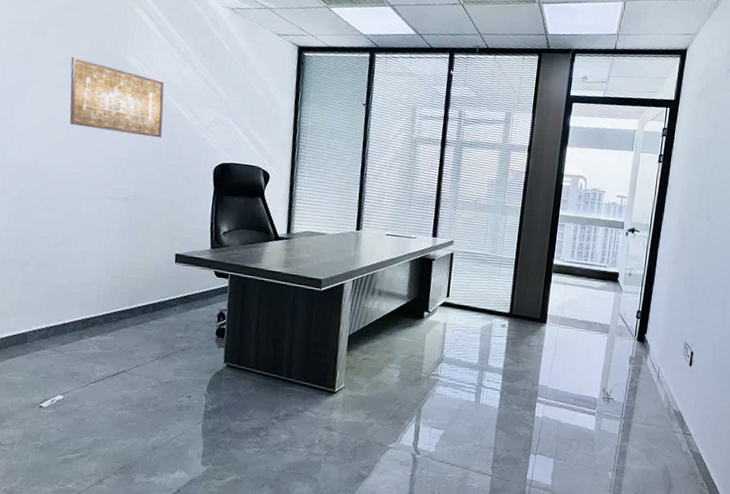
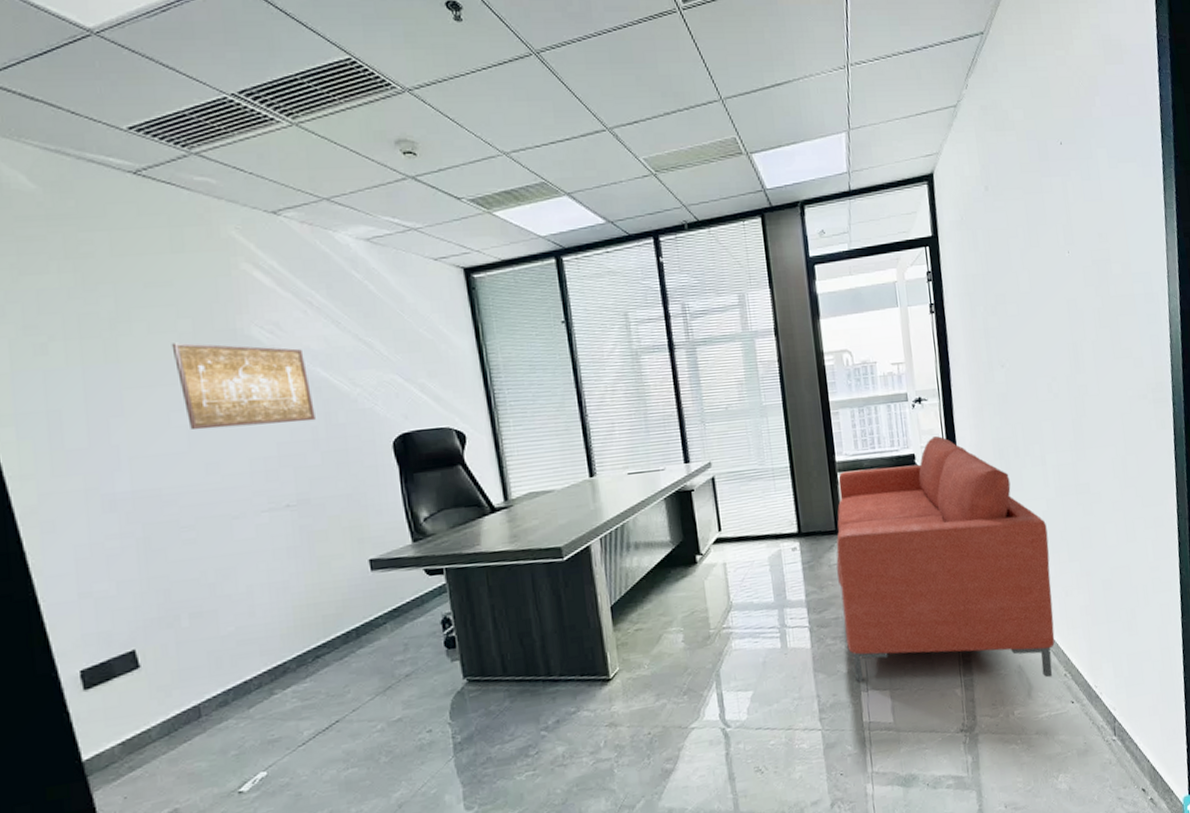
sofa: none [528,262,715,483] -> present [836,436,1055,682]

